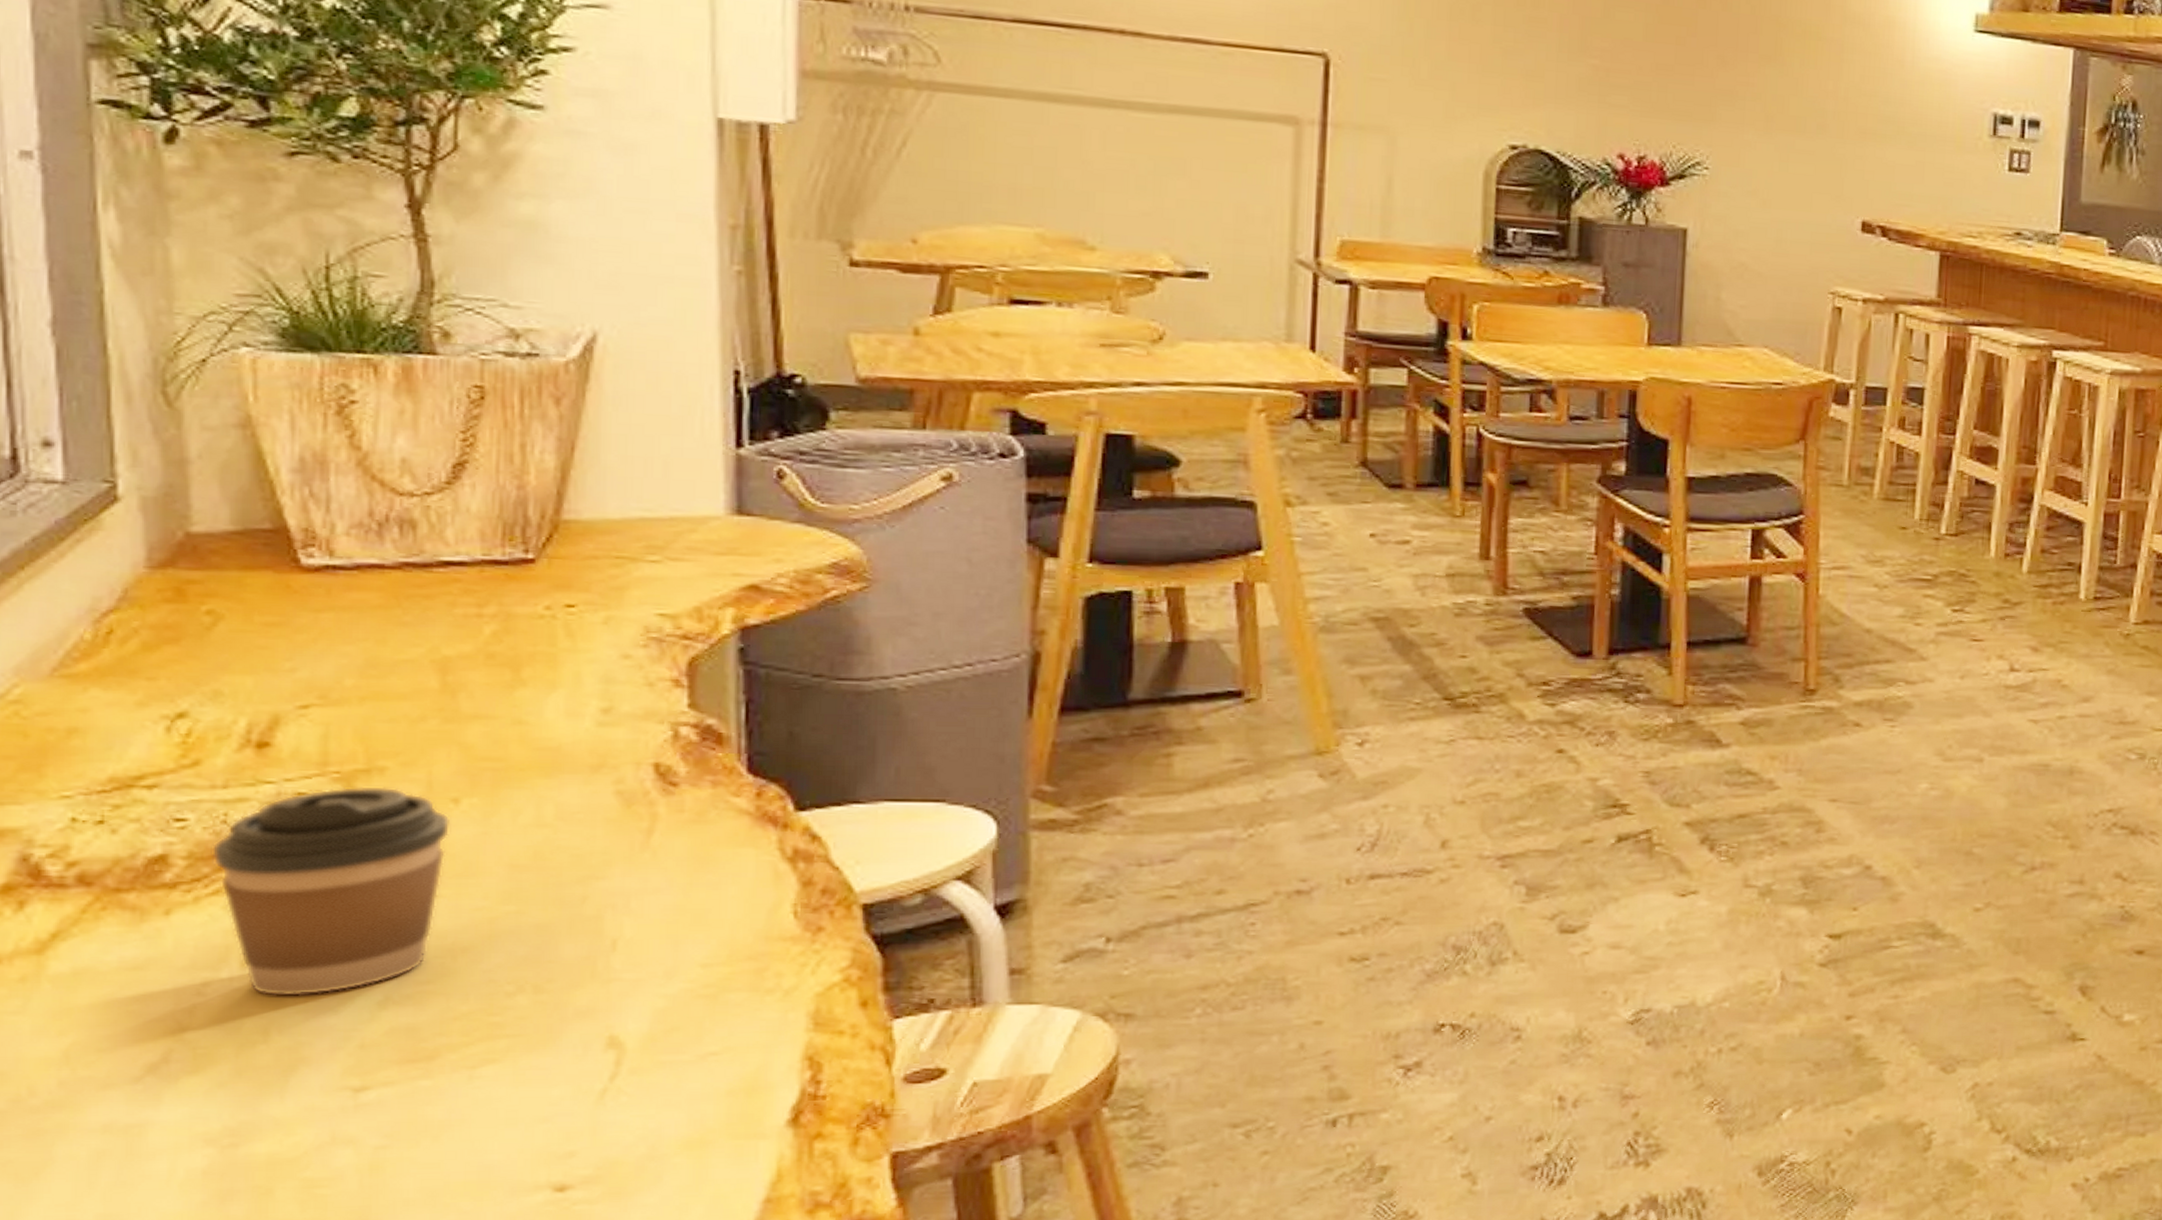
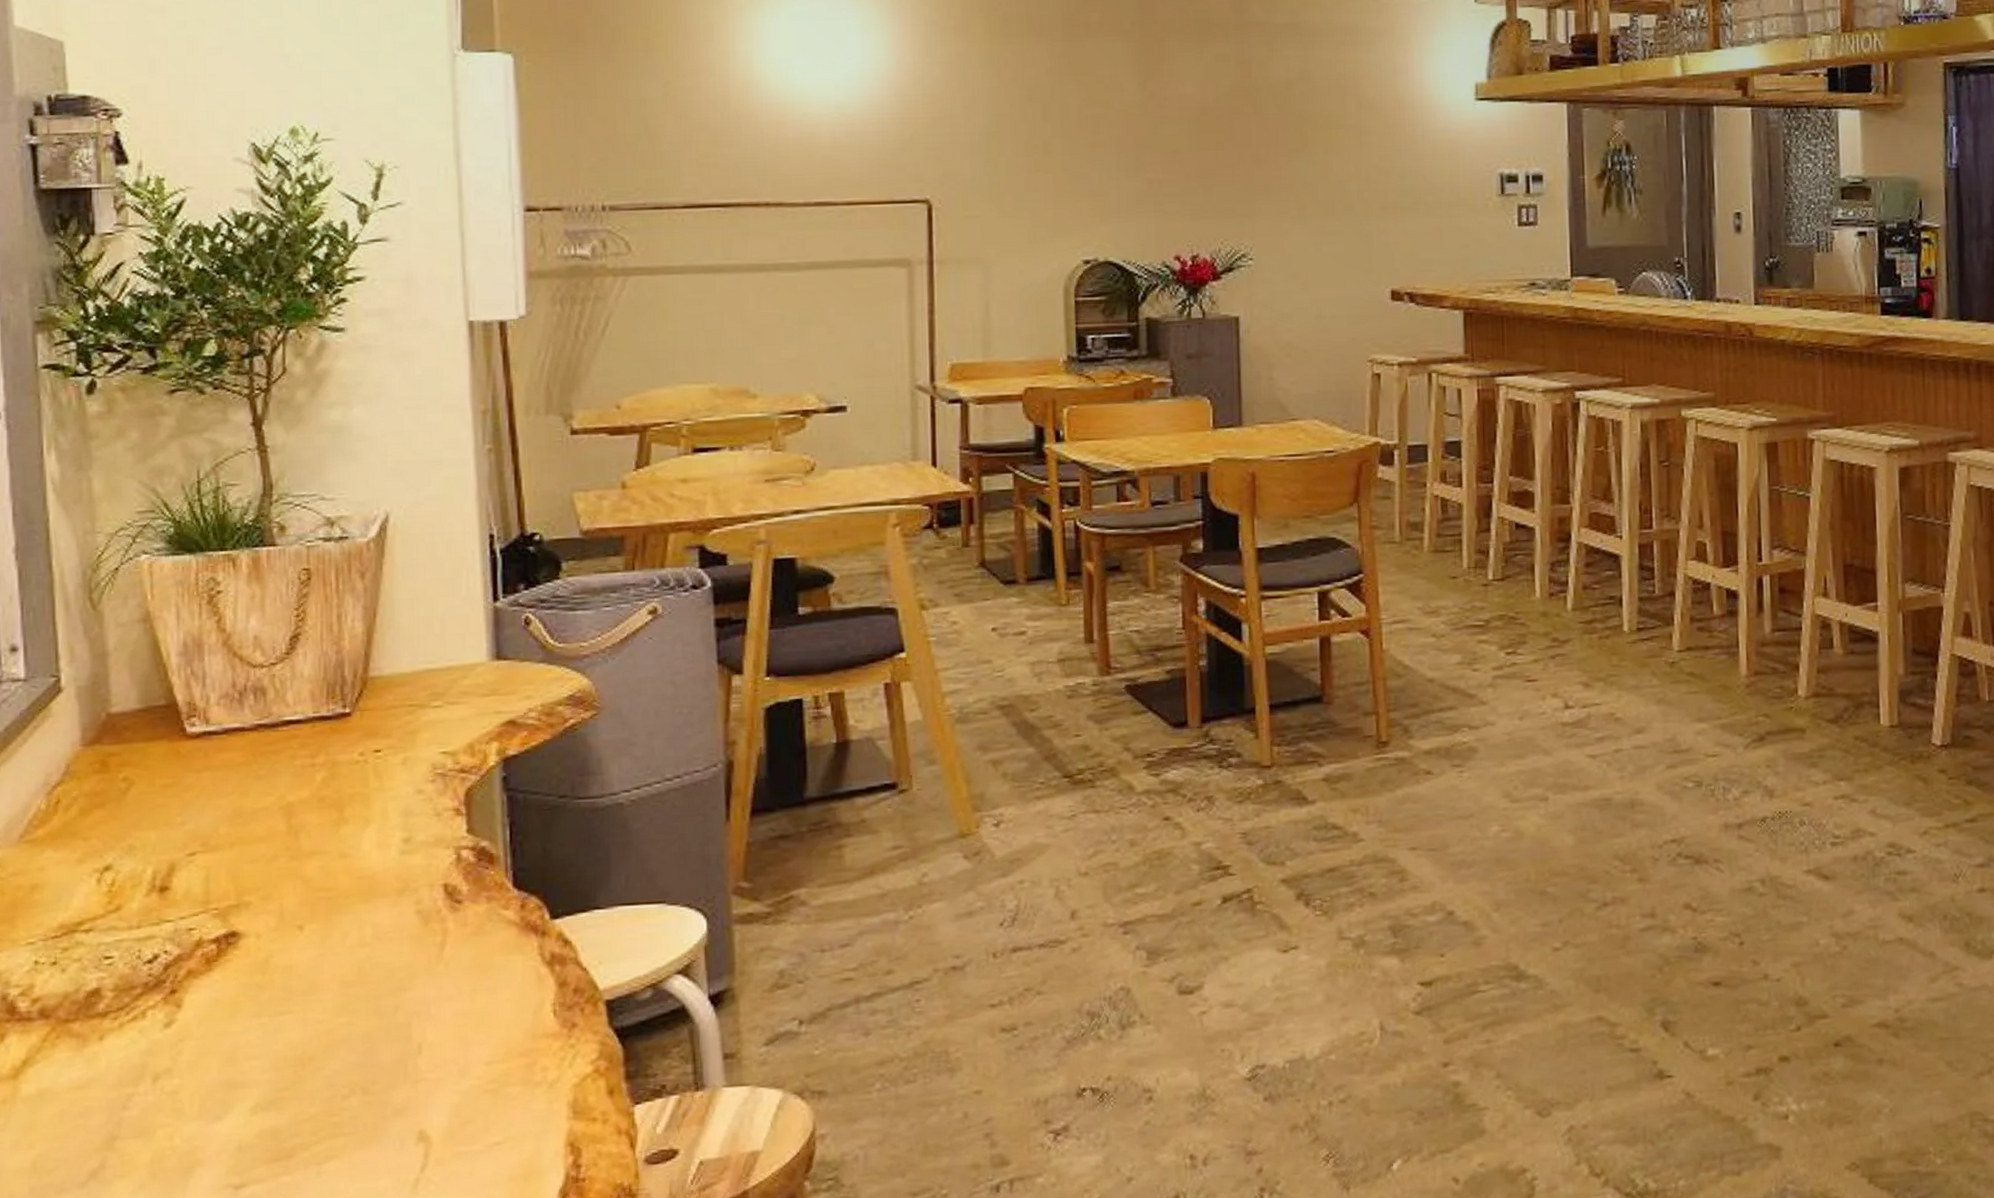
coffee cup: present [211,786,451,996] -> none [130,919,298,1107]

